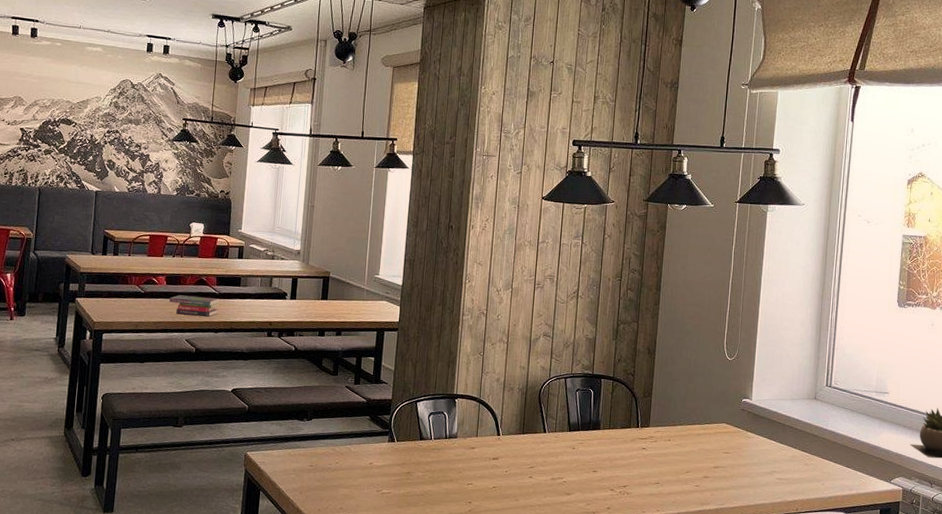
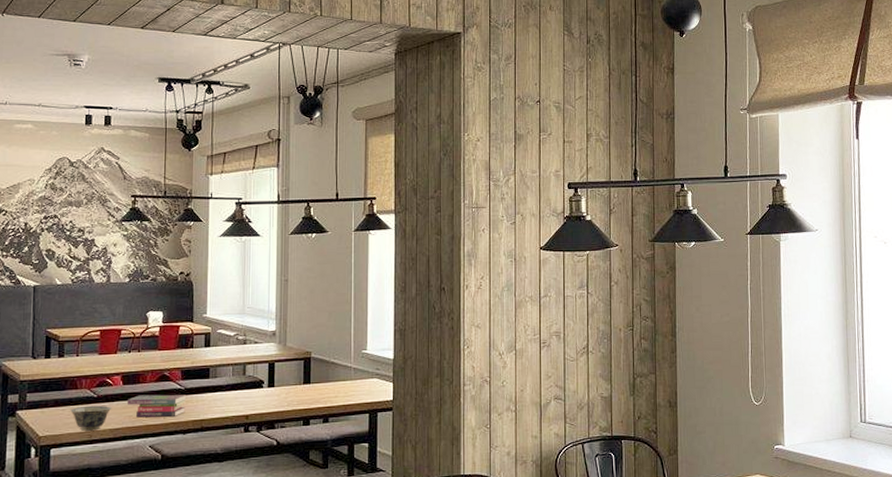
bowl: none [121,299,156,322] -> present [70,405,112,431]

